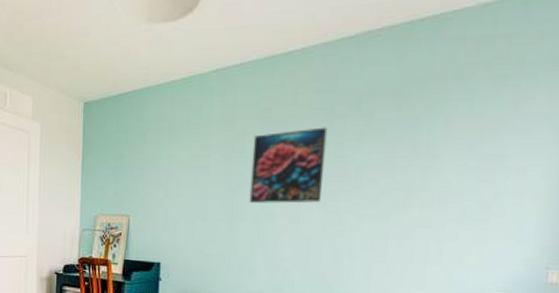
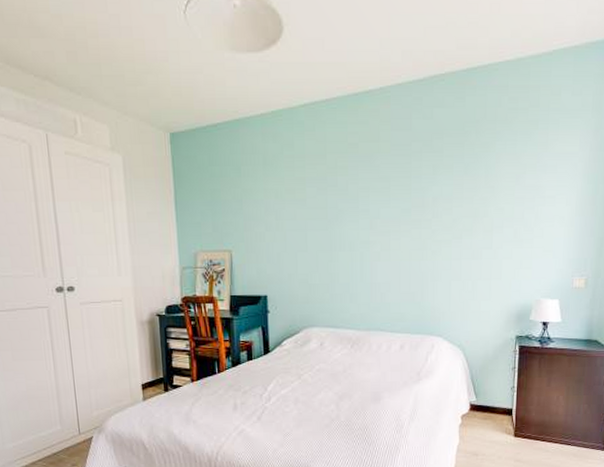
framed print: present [249,127,328,204] -> none [344,162,408,233]

